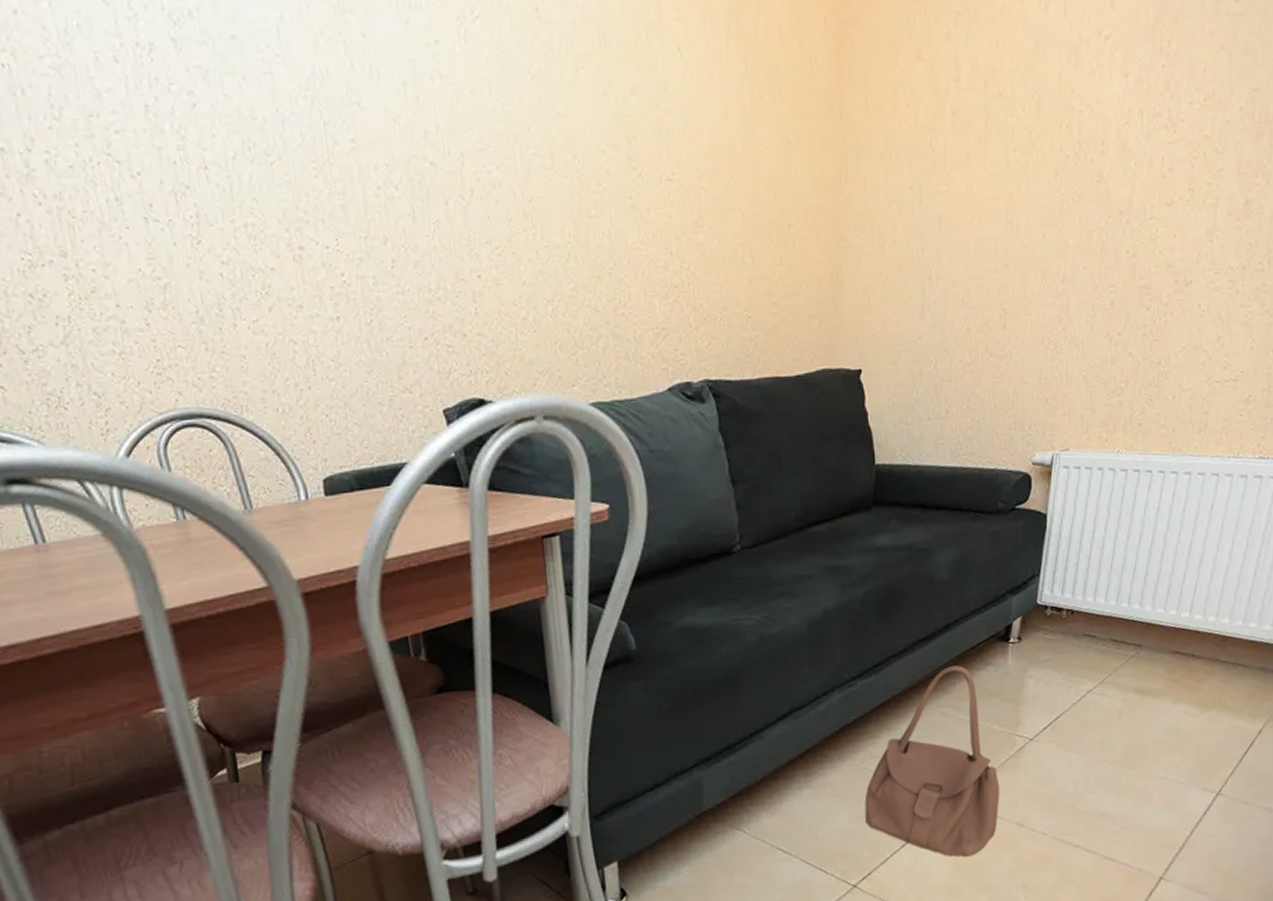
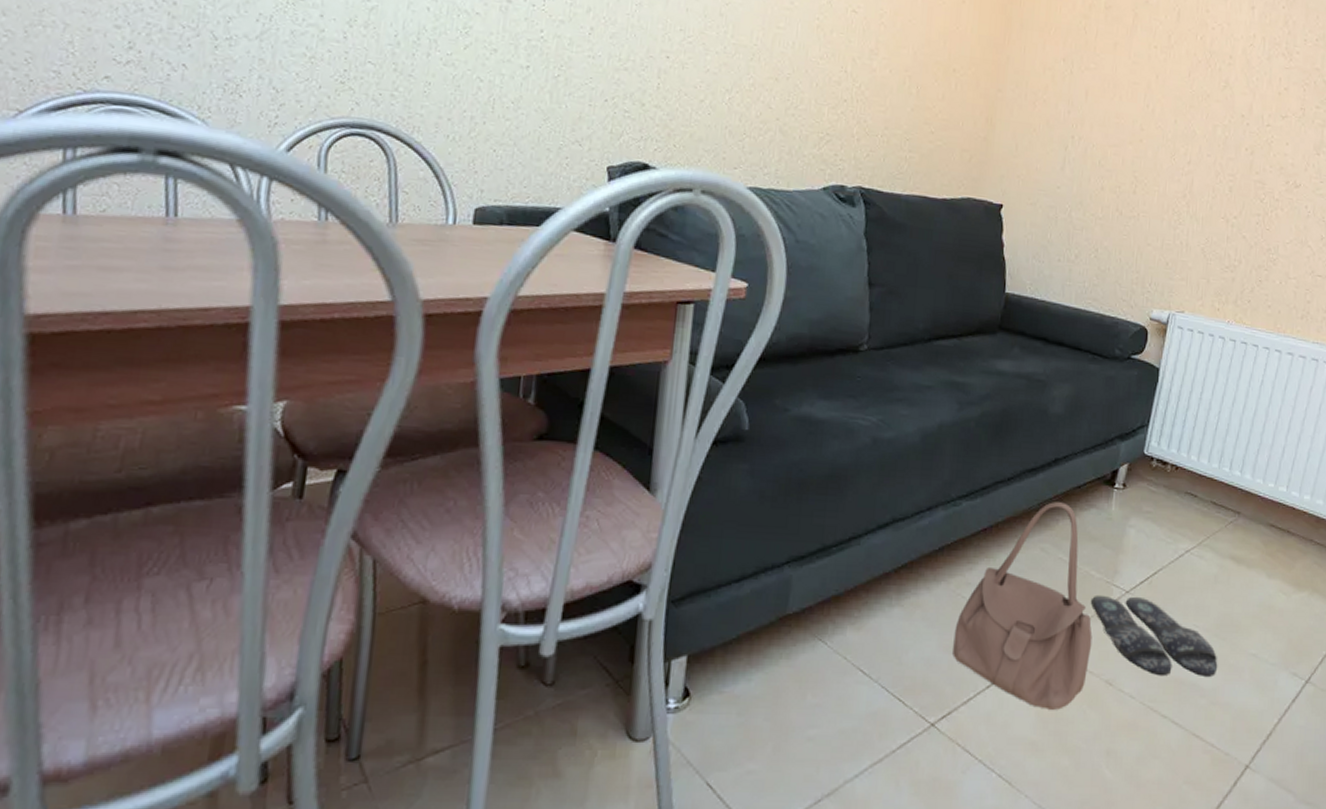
slippers: none [996,742,1127,811] -> present [1091,595,1218,676]

